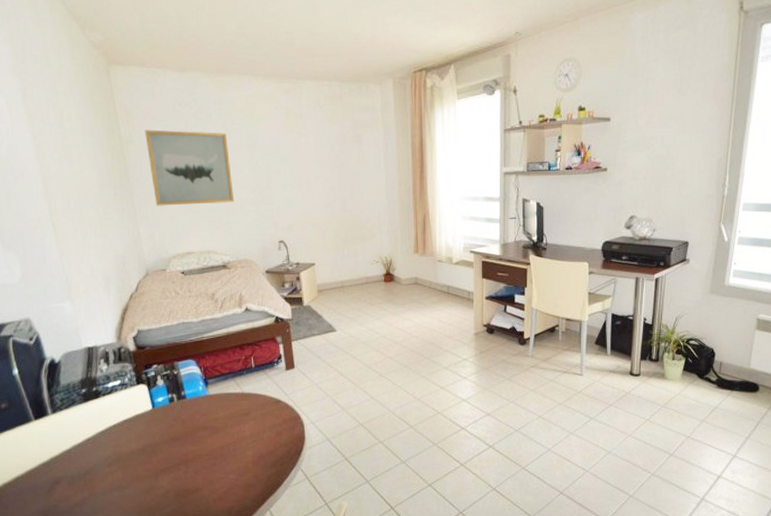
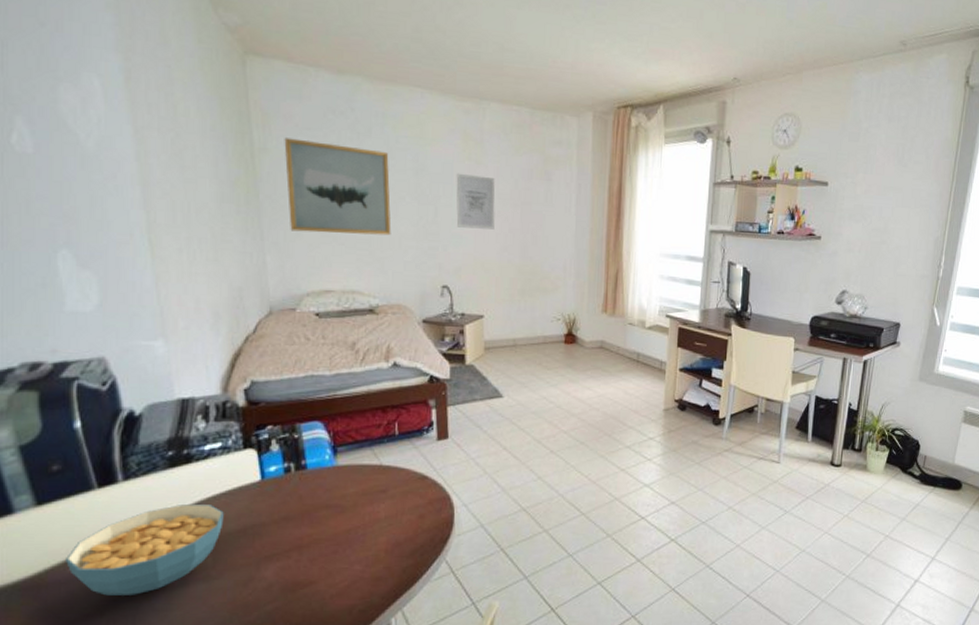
cereal bowl: none [18,430,128,503] -> present [66,505,224,596]
wall art: none [282,144,318,190] -> present [456,173,495,230]

